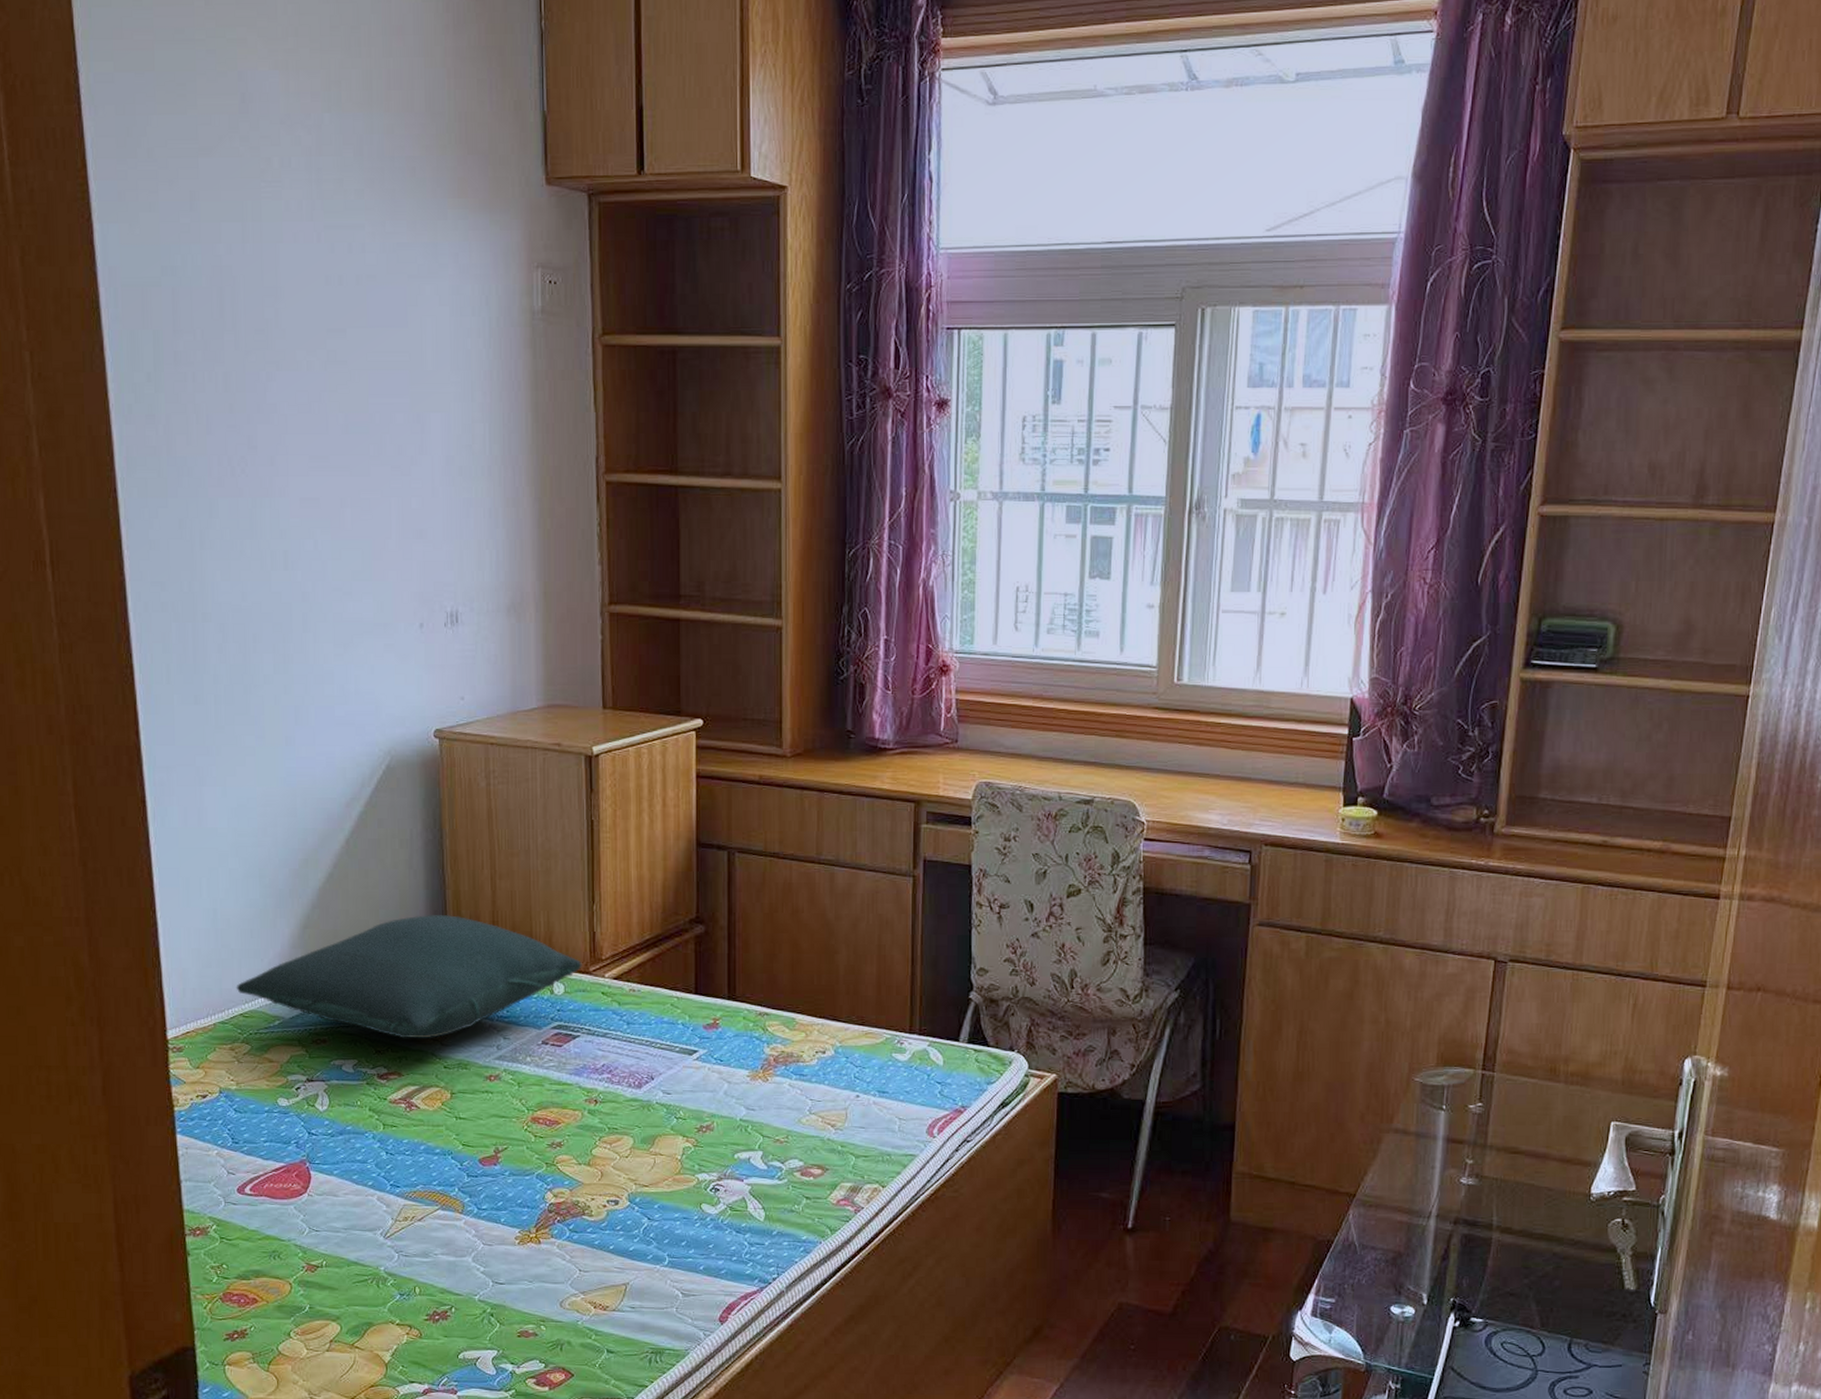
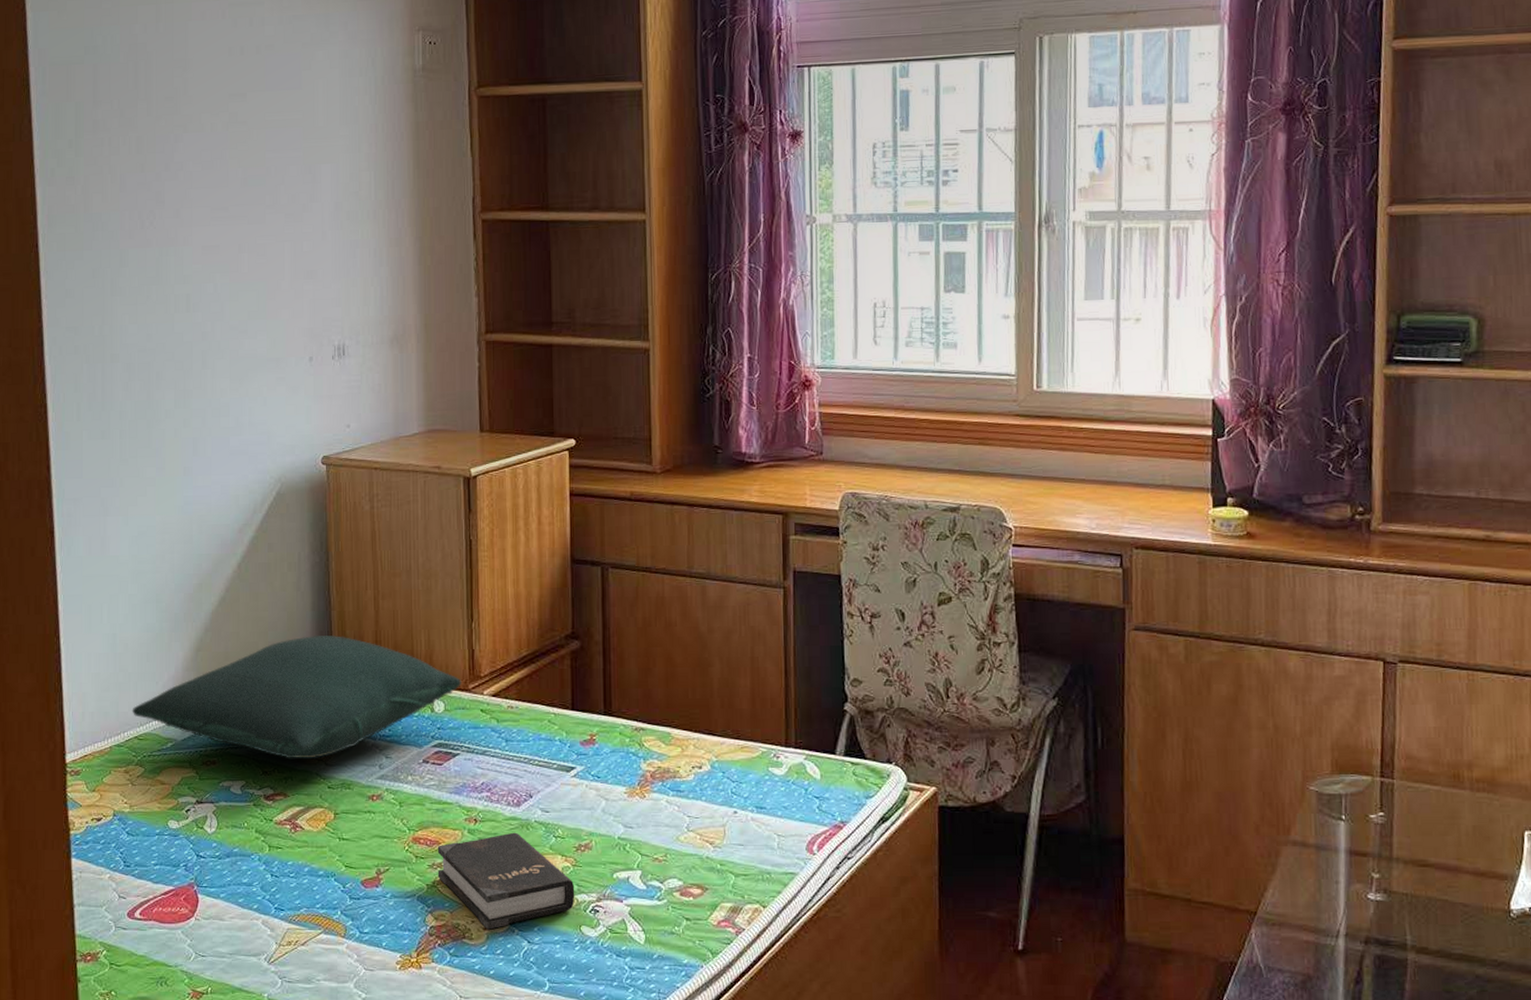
hardback book: none [556,1113,696,1207] -> present [437,832,575,930]

